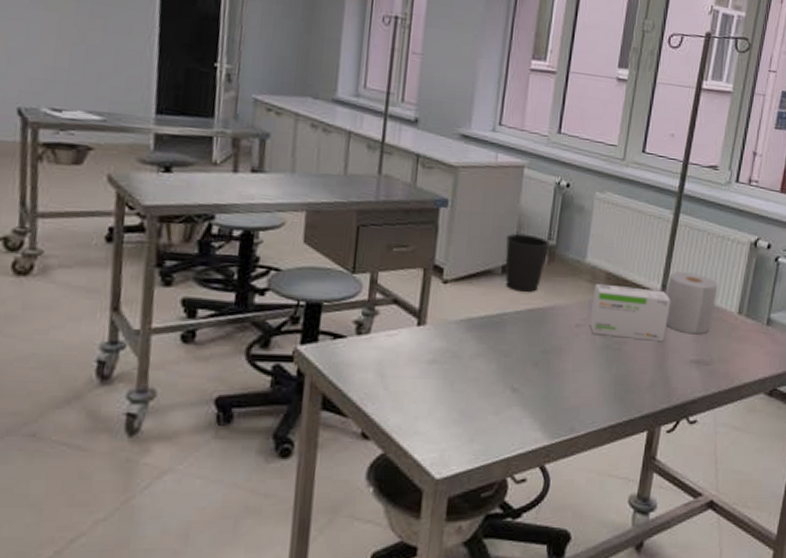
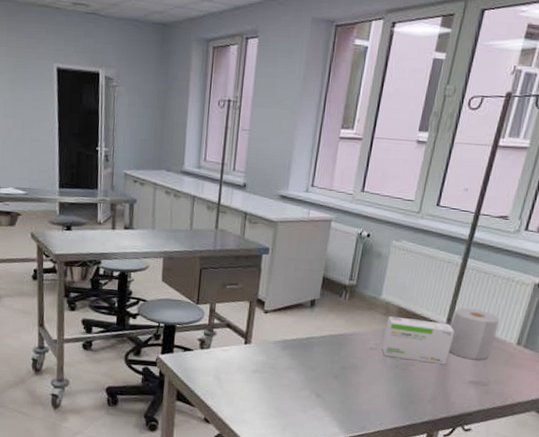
trash can: present [505,233,550,292] -> none [313,275,351,322]

